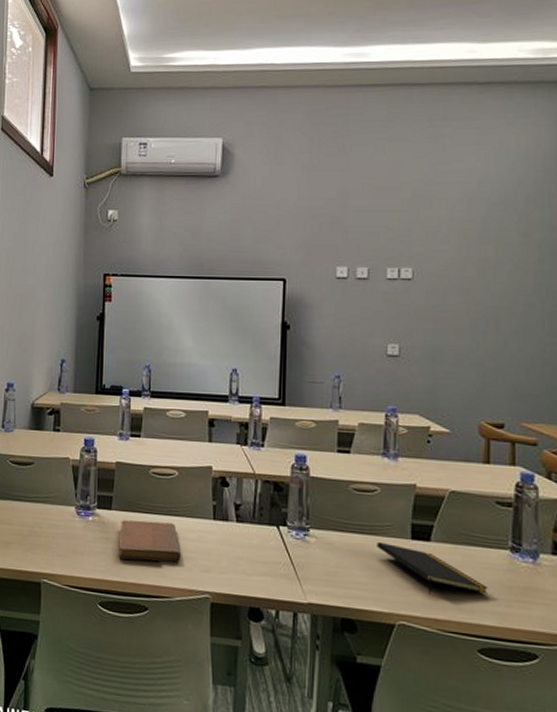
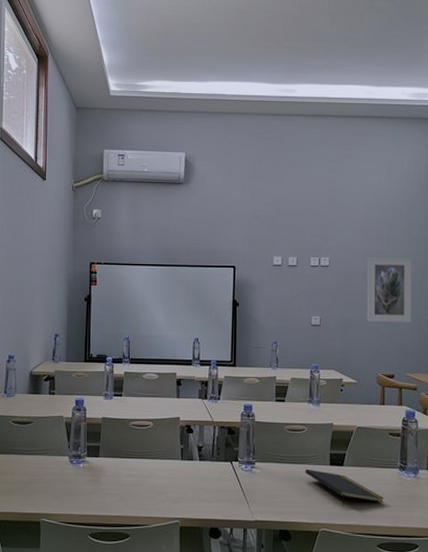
notebook: present [118,520,181,563] -> none [105,464,156,497]
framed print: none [465,268,531,355] -> present [366,257,412,322]

